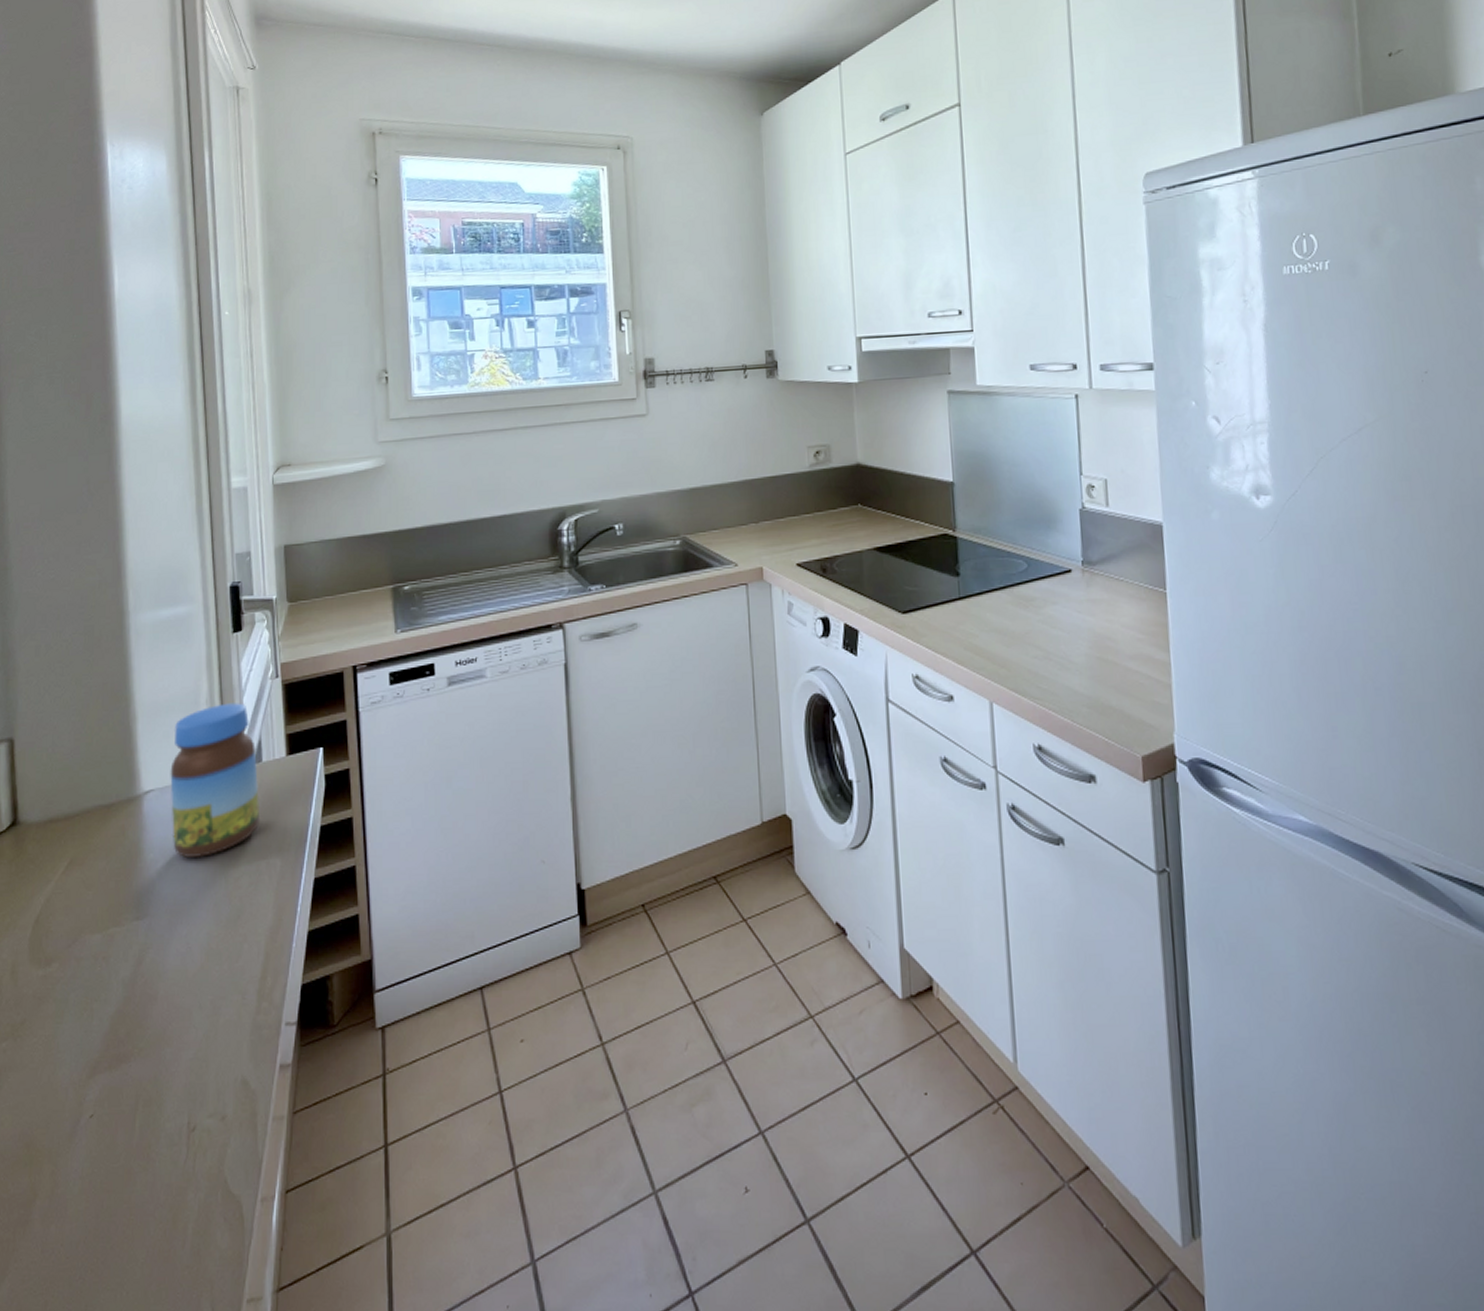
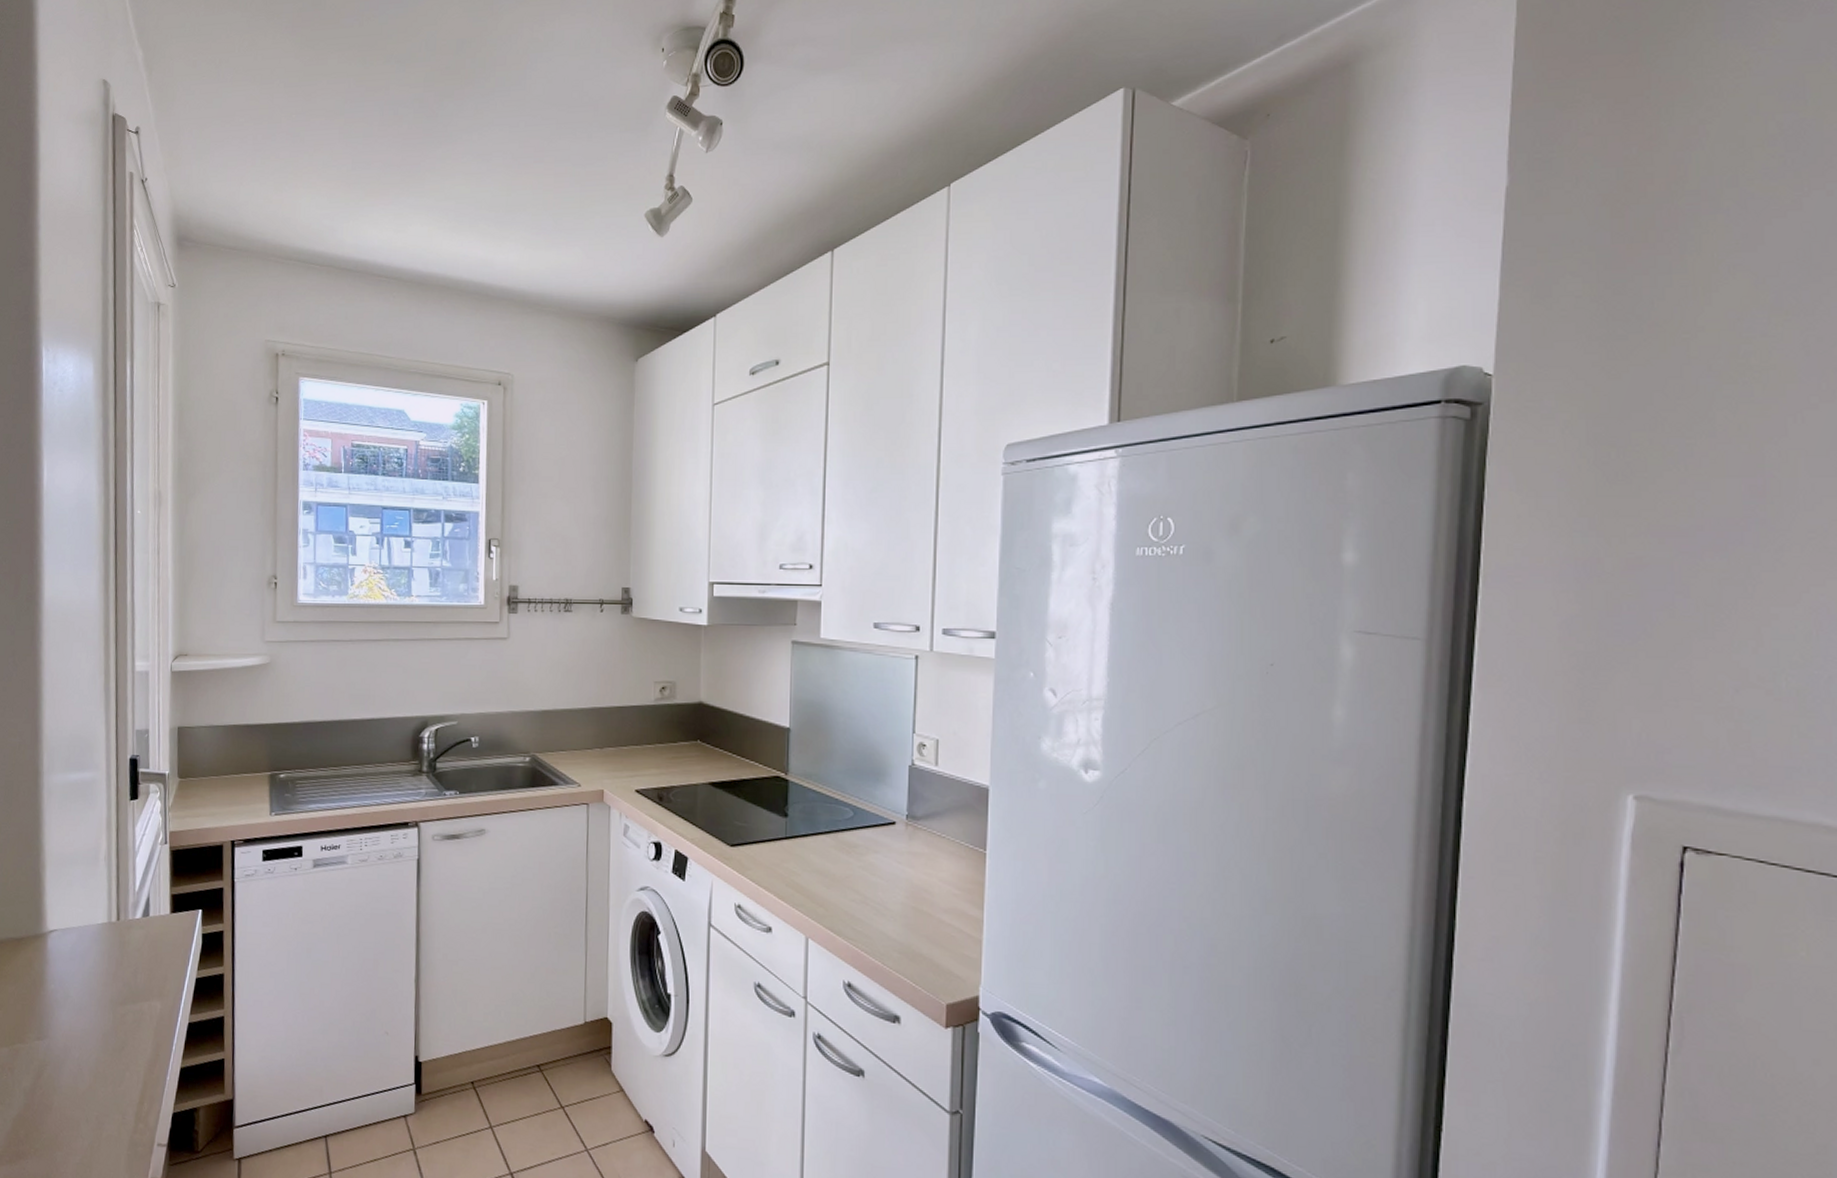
jar: present [170,703,260,859] -> none [71,861,146,994]

